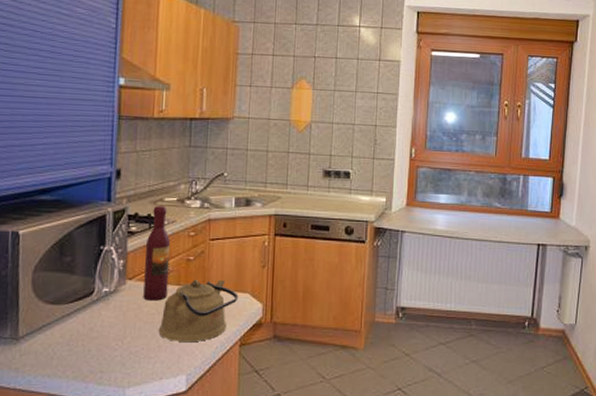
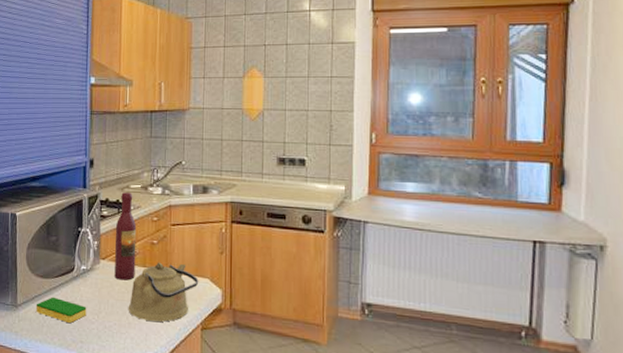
dish sponge: none [44,325,109,353] -> present [36,297,87,324]

